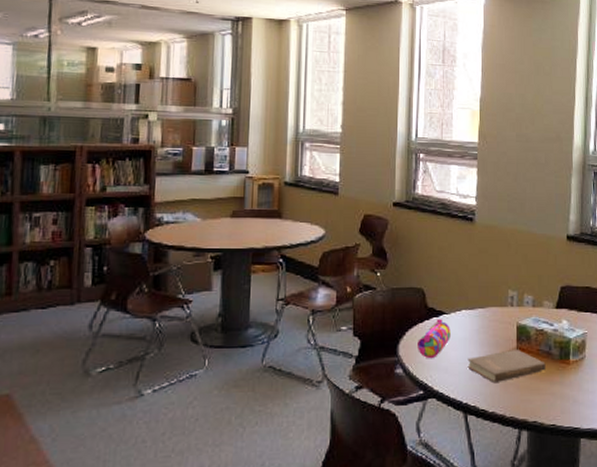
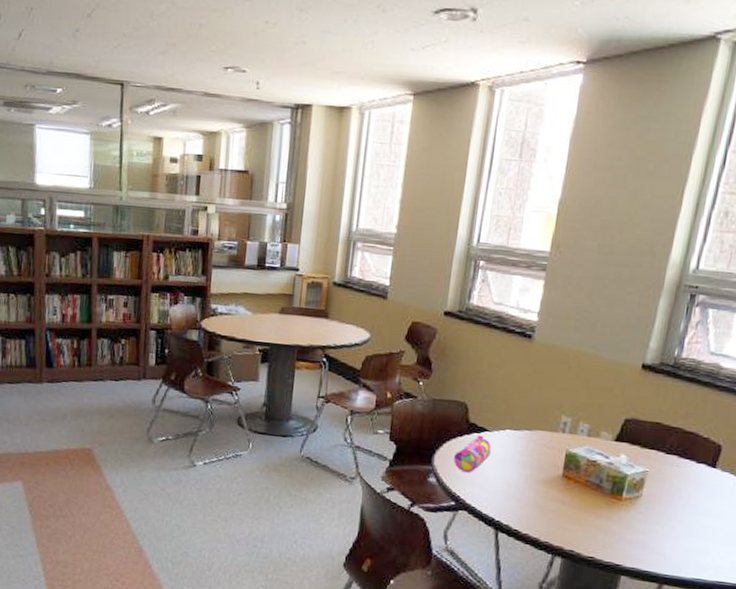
book: present [467,349,546,382] -> none [505,476,593,507]

